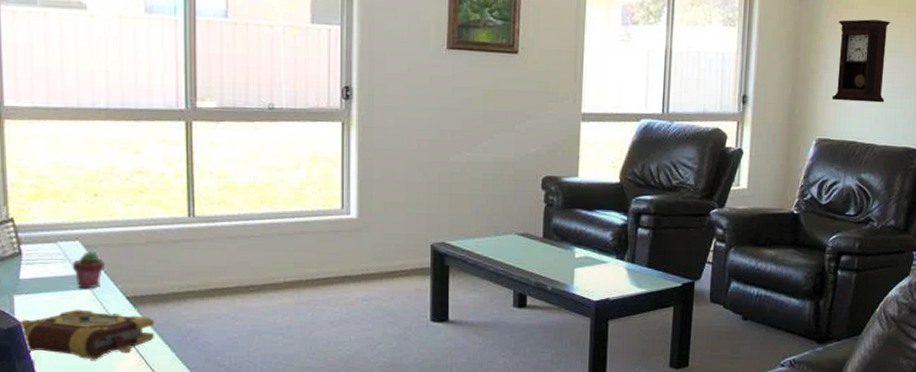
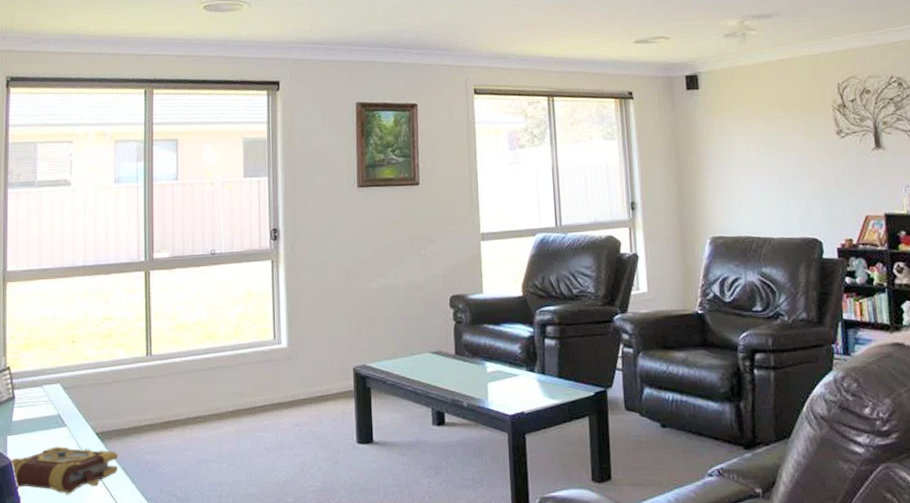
potted succulent: present [72,251,104,289] -> none [53,392,79,427]
pendulum clock: present [831,19,890,103] -> none [715,118,774,199]

